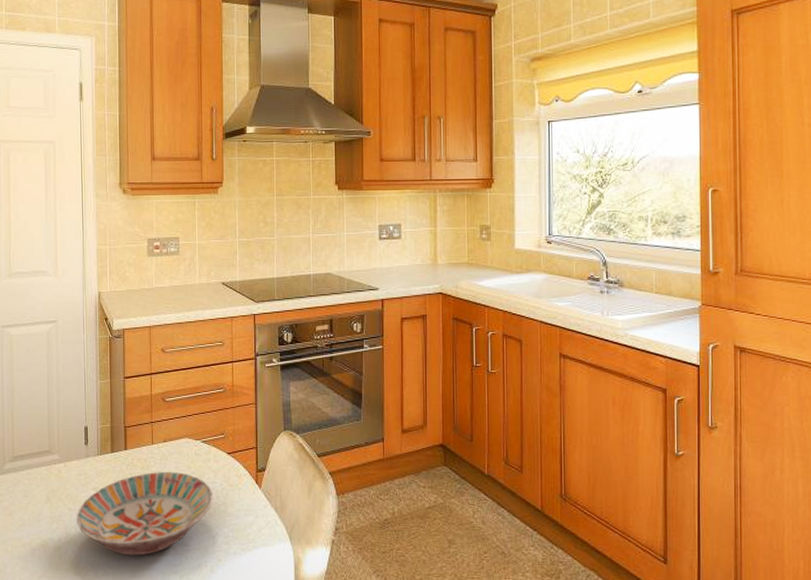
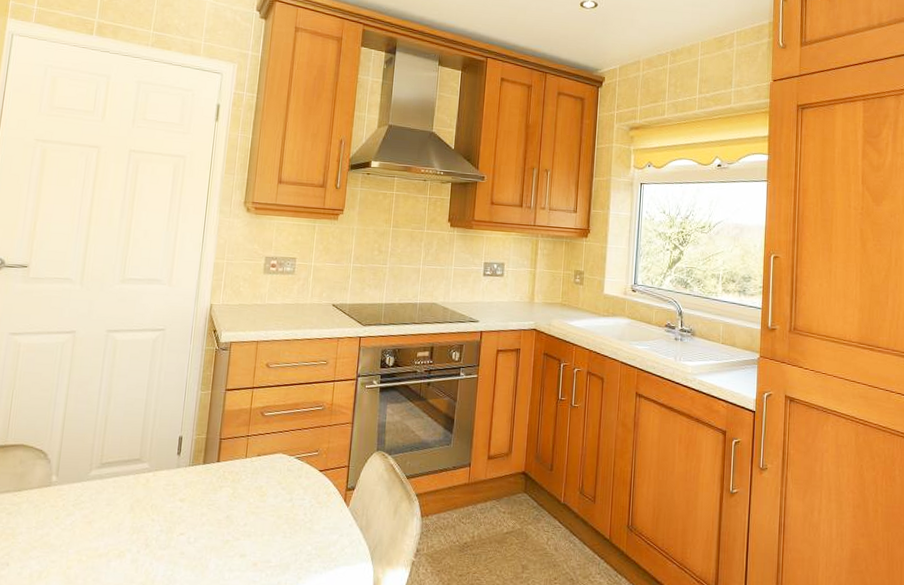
bowl: present [76,472,213,556] -> none [158,486,301,571]

